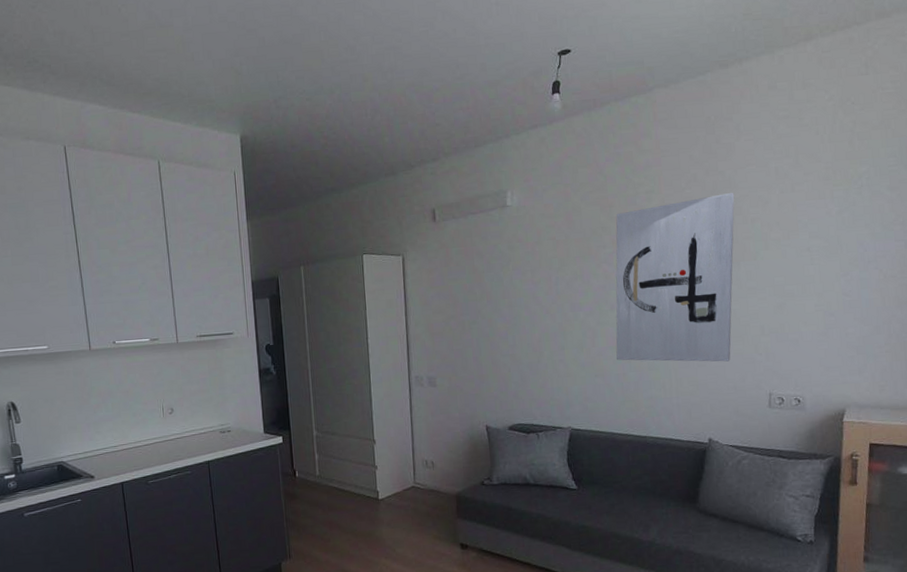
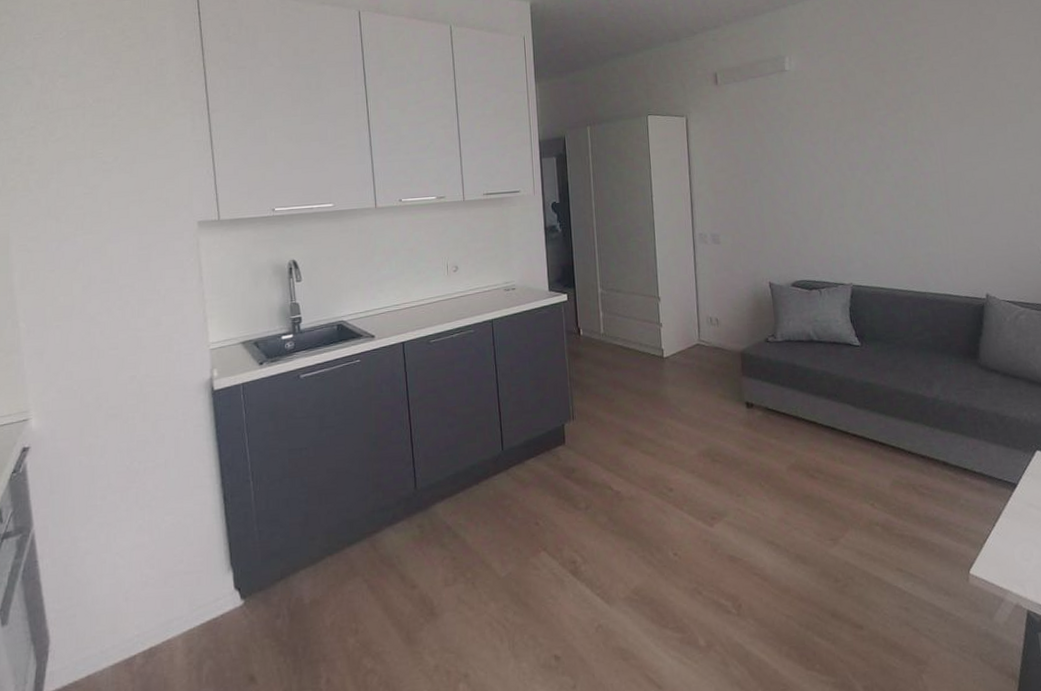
wall art: present [616,192,735,362] -> none [888,59,1003,220]

